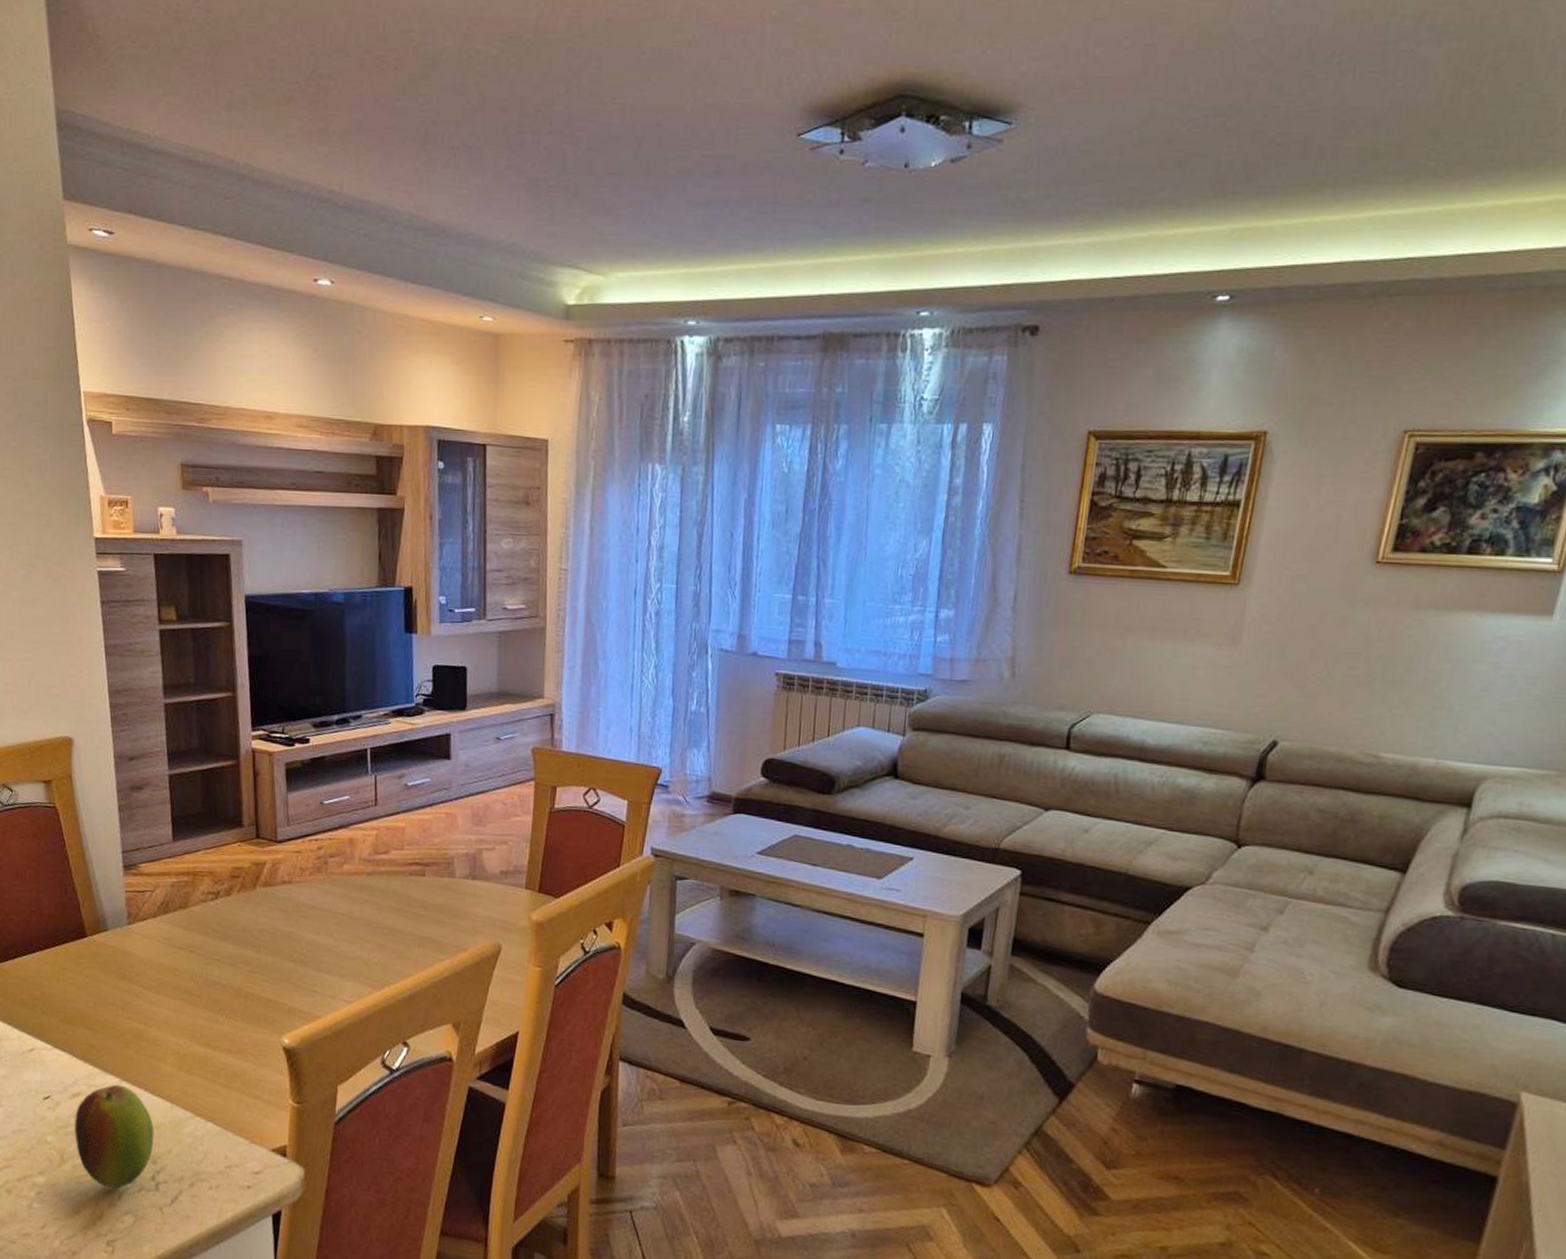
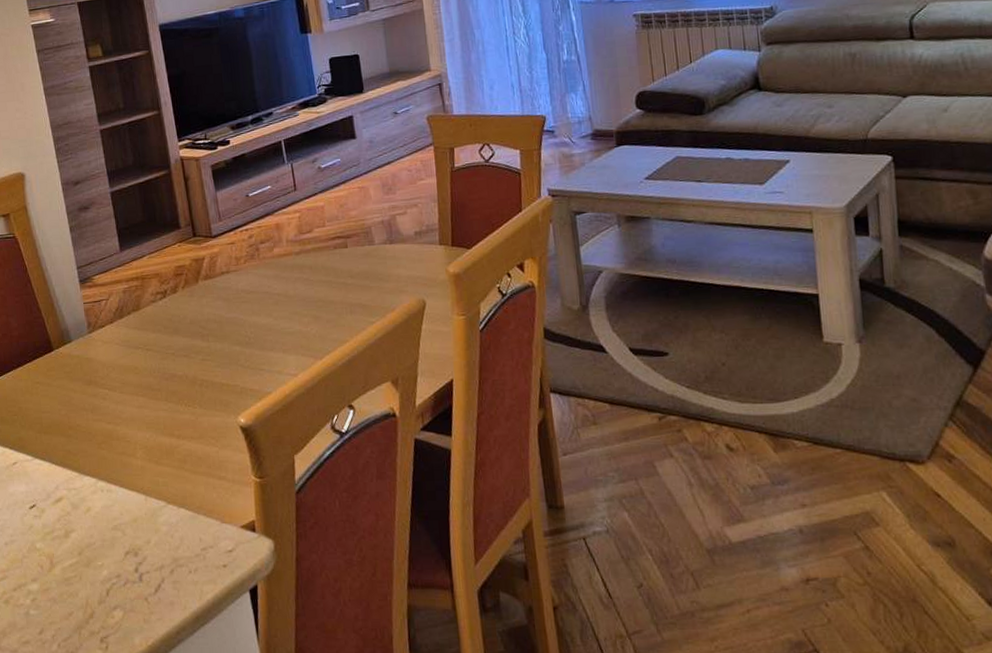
fruit: present [75,1084,154,1188] -> none [59,484,134,585]

